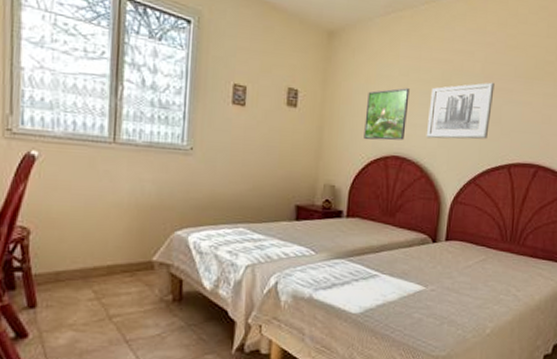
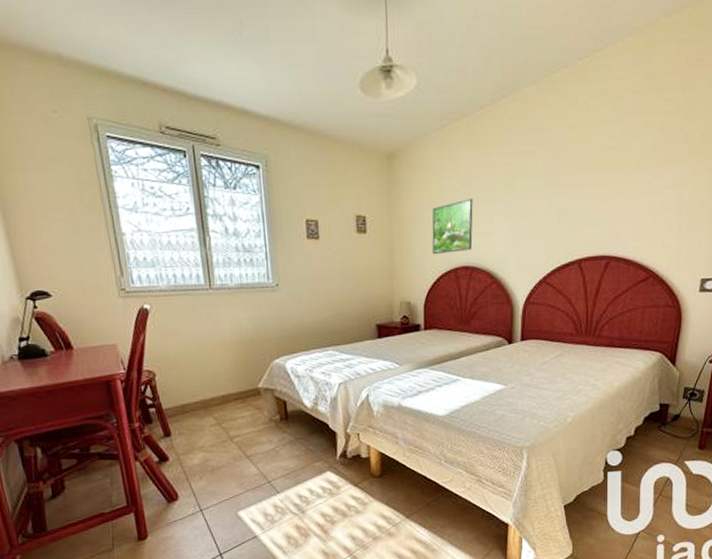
wall art: present [426,82,495,139] -> none [493,179,559,245]

